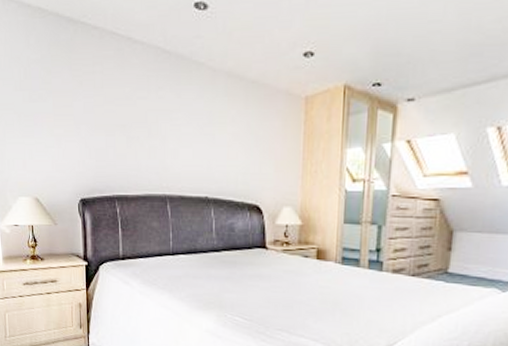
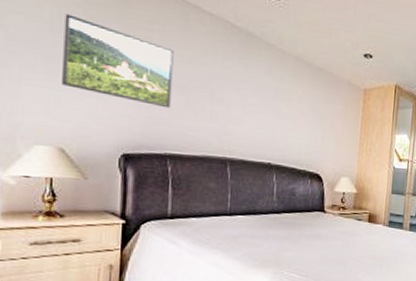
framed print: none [29,72,115,150] -> present [62,14,174,109]

